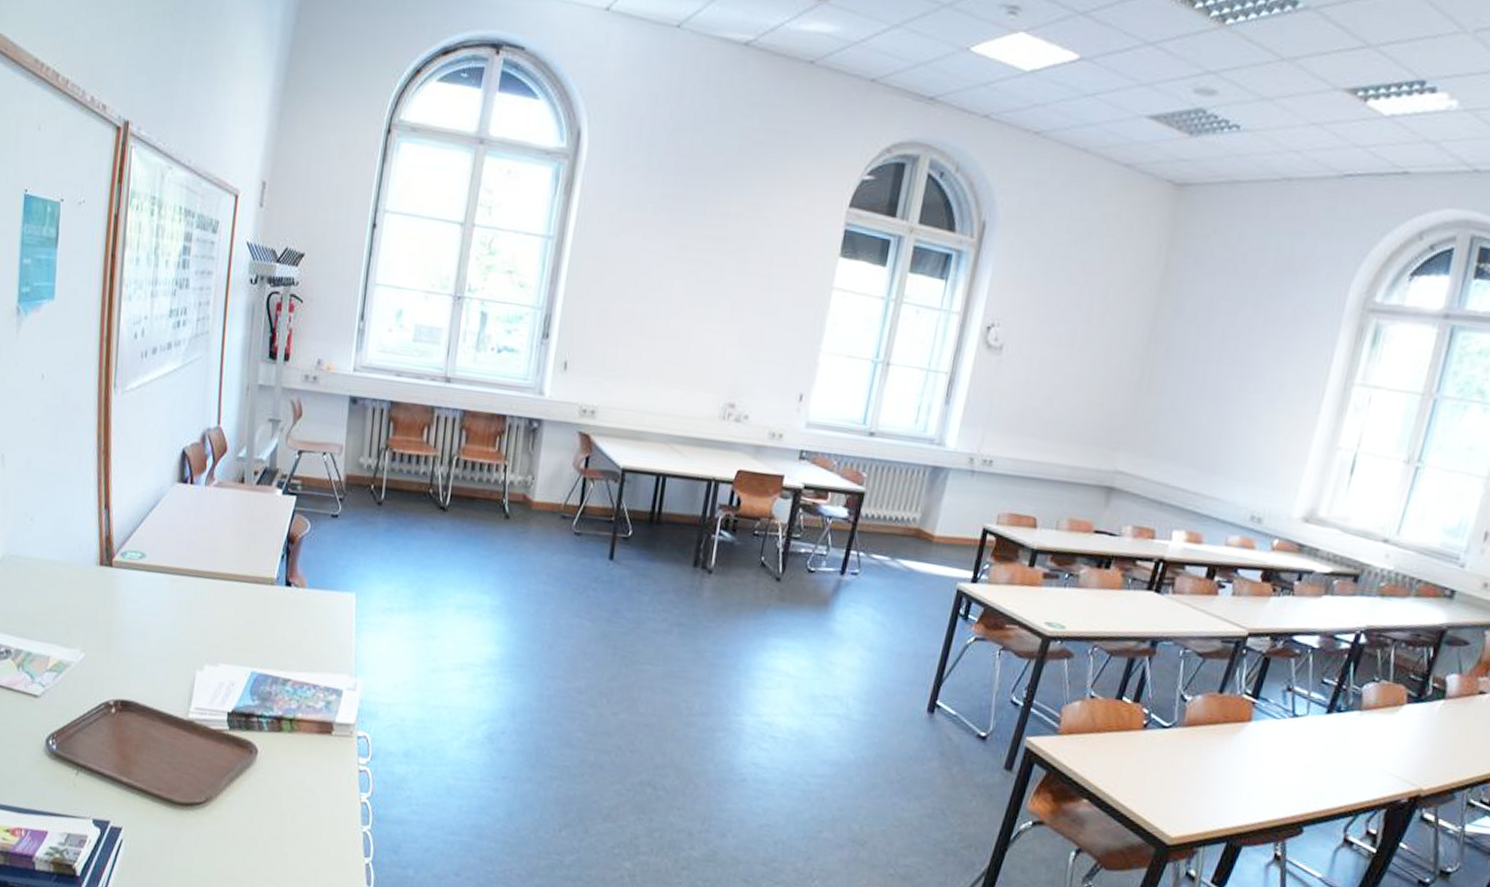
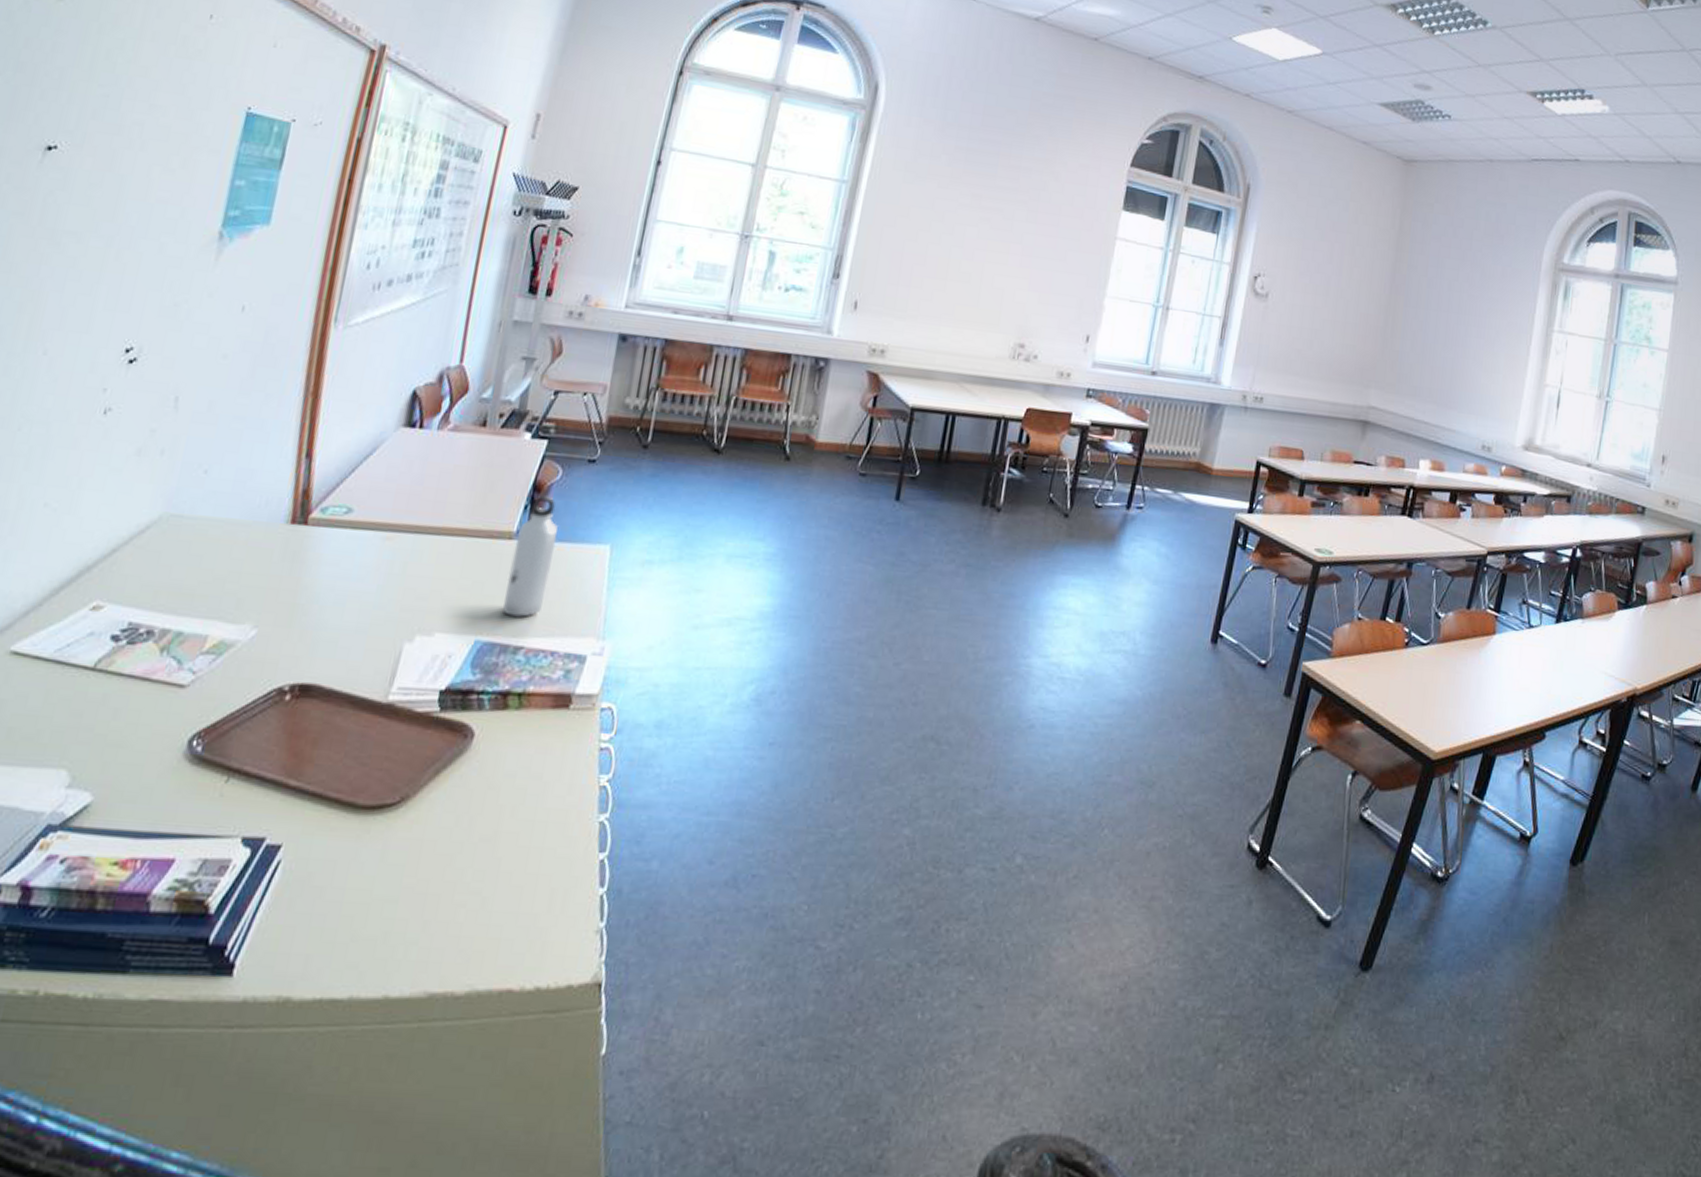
water bottle: none [271,547,311,654] -> present [503,497,559,617]

